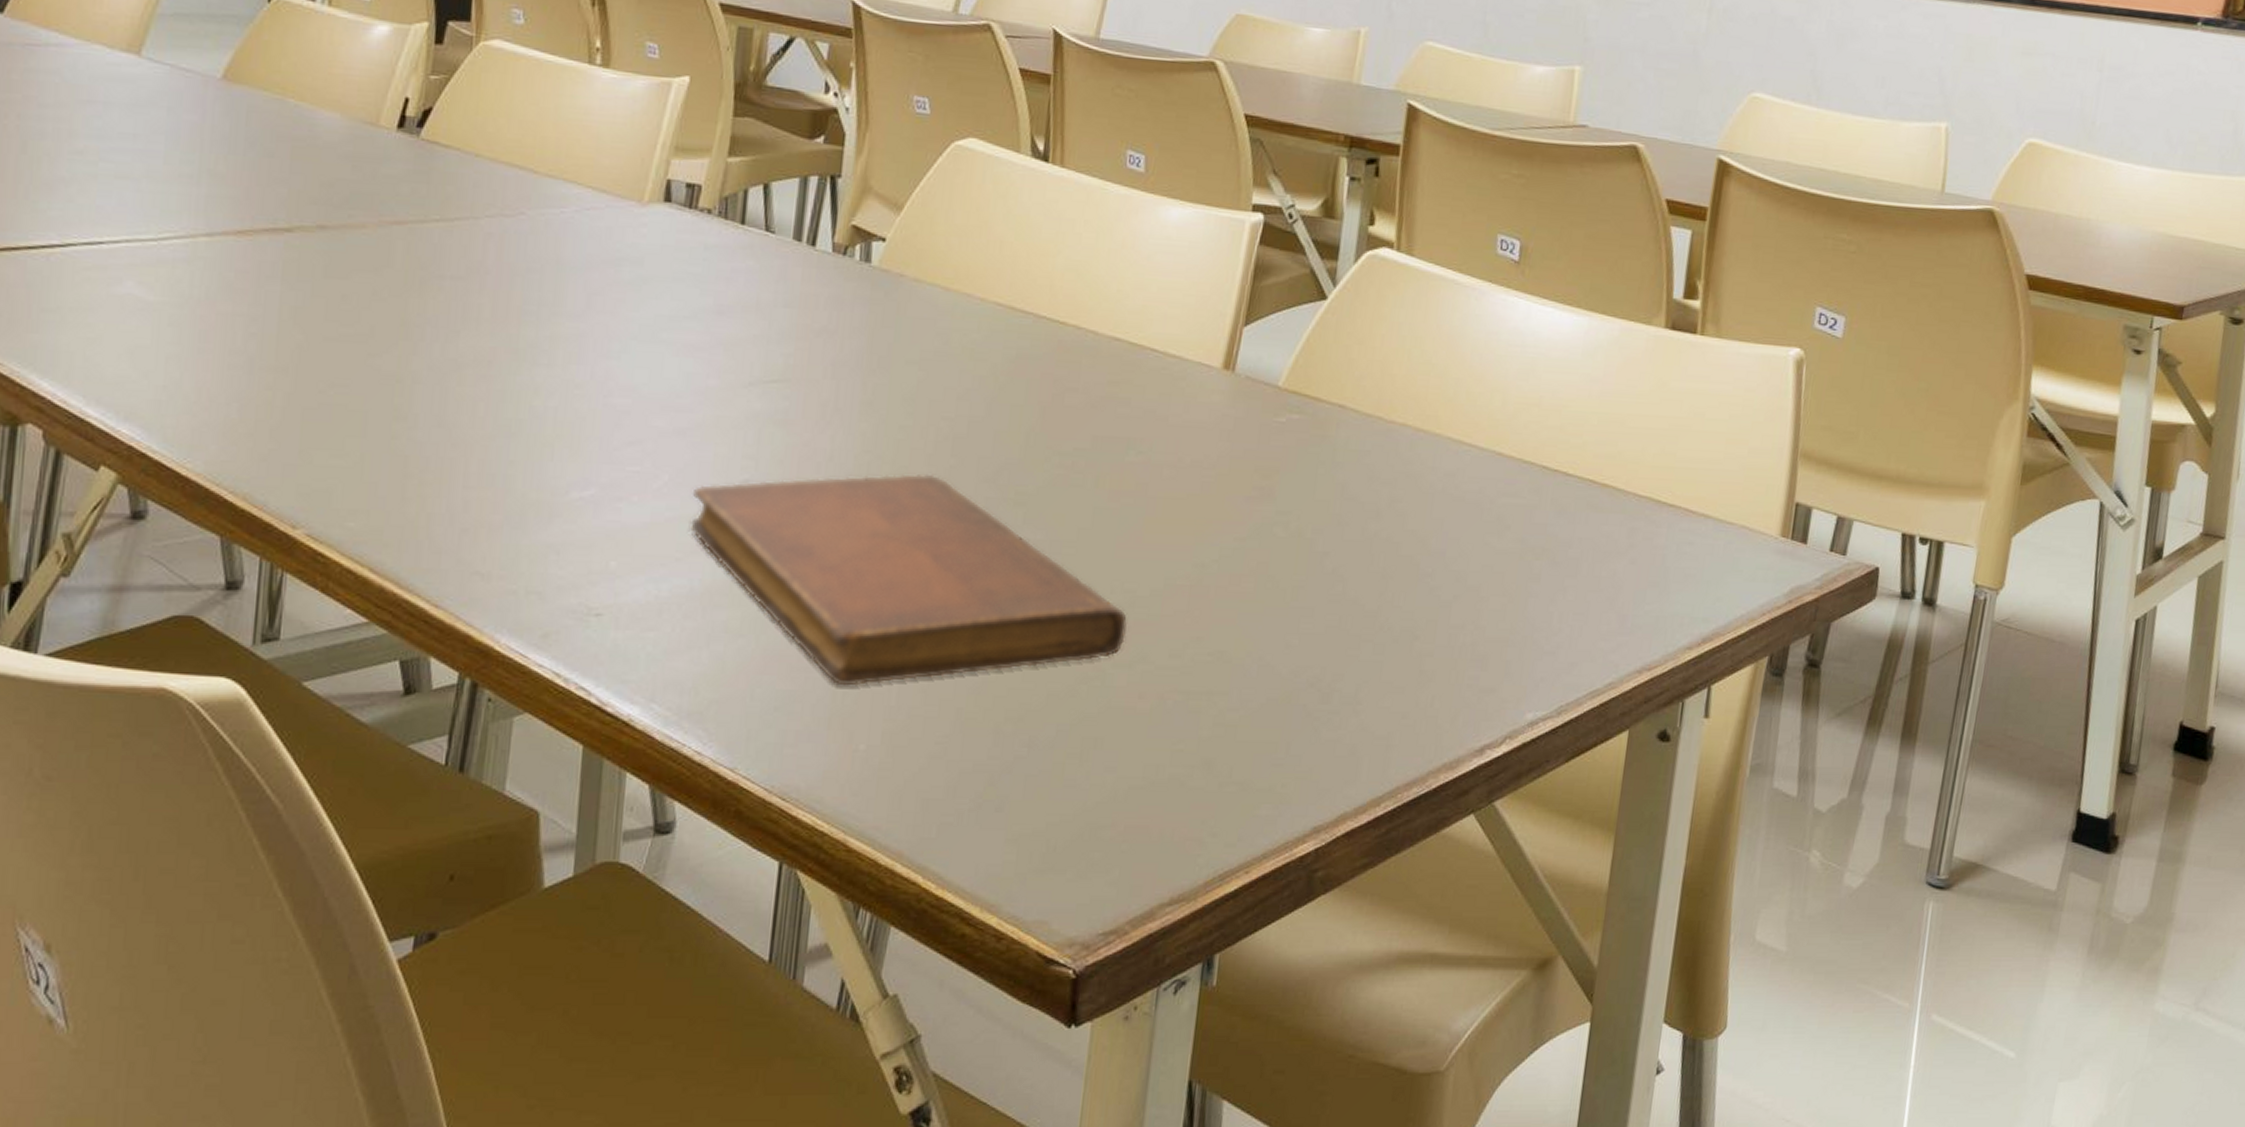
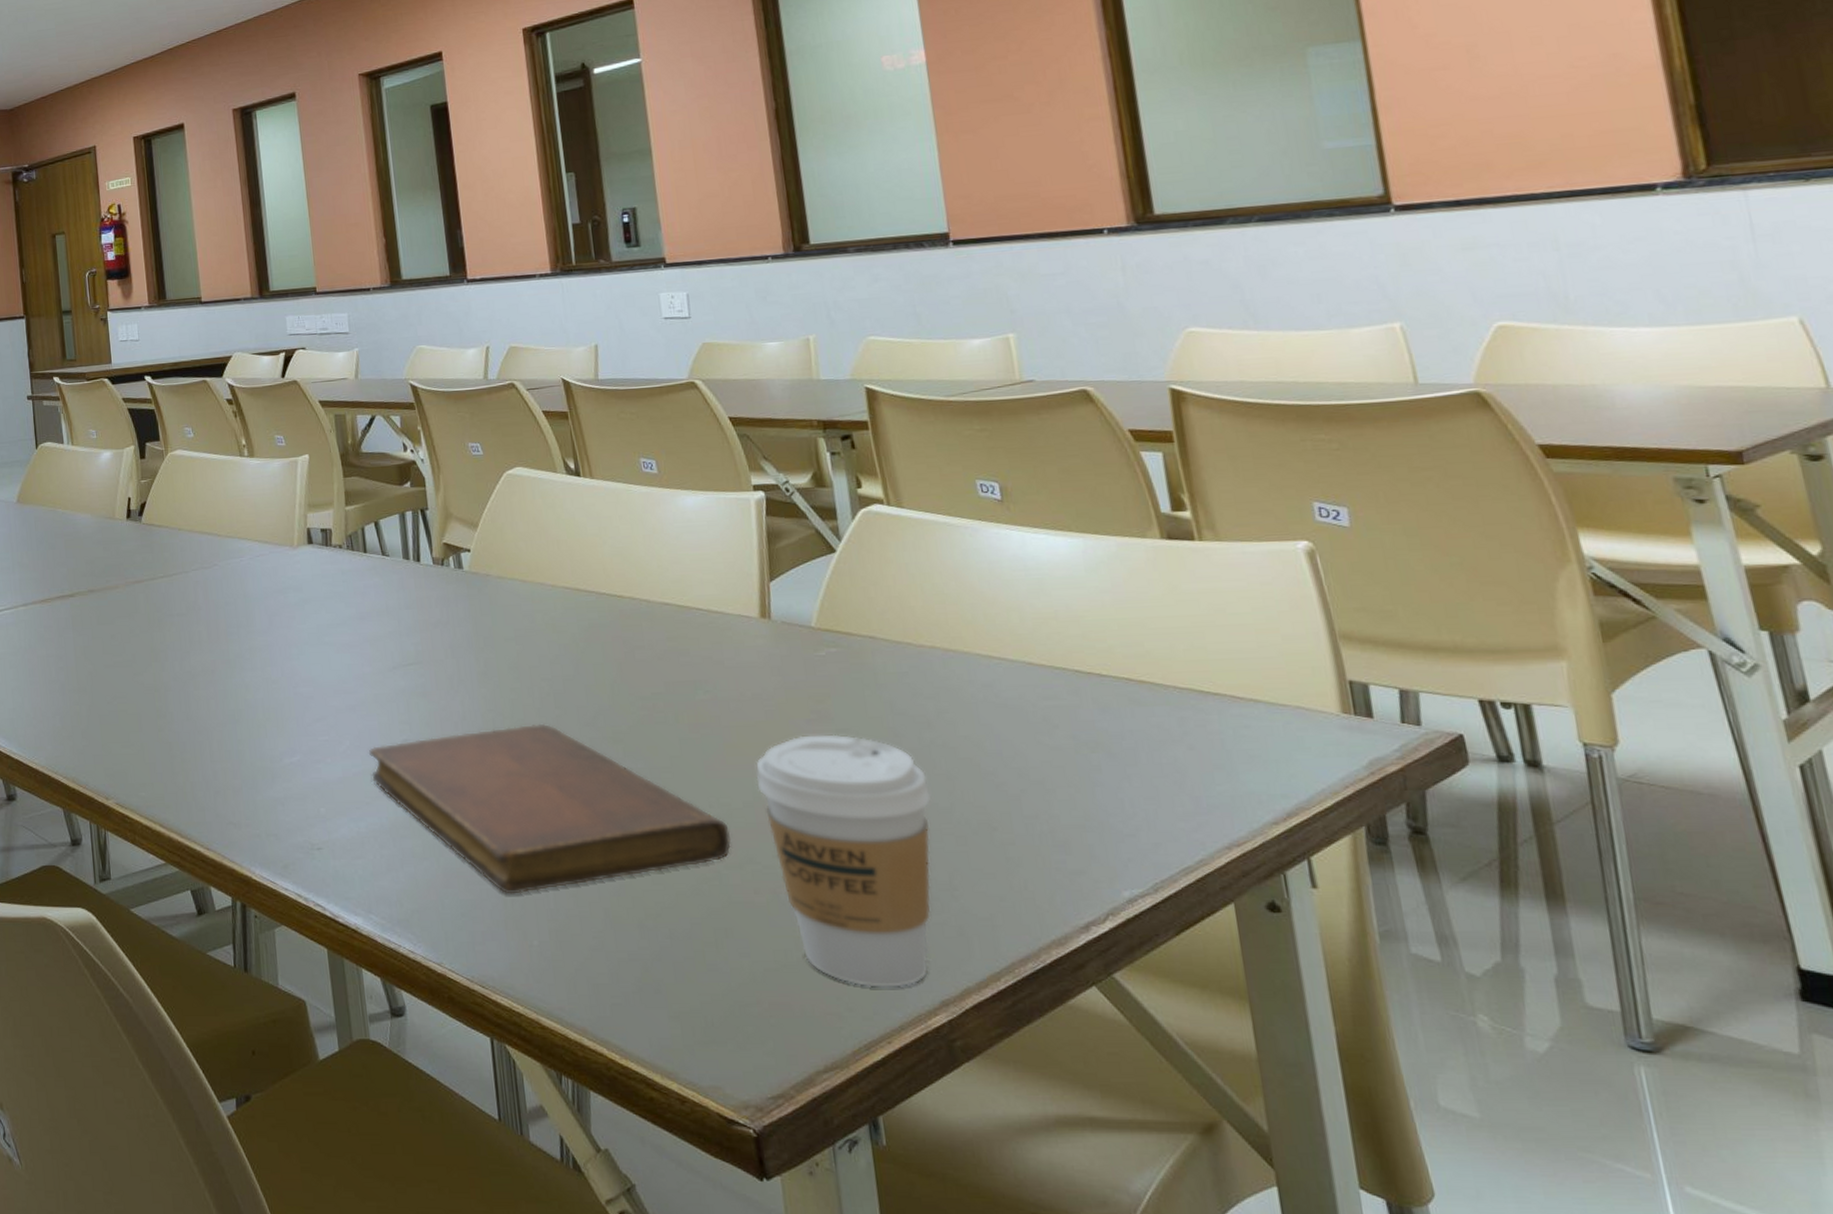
coffee cup: none [1171,515,1360,811] -> present [755,734,931,987]

